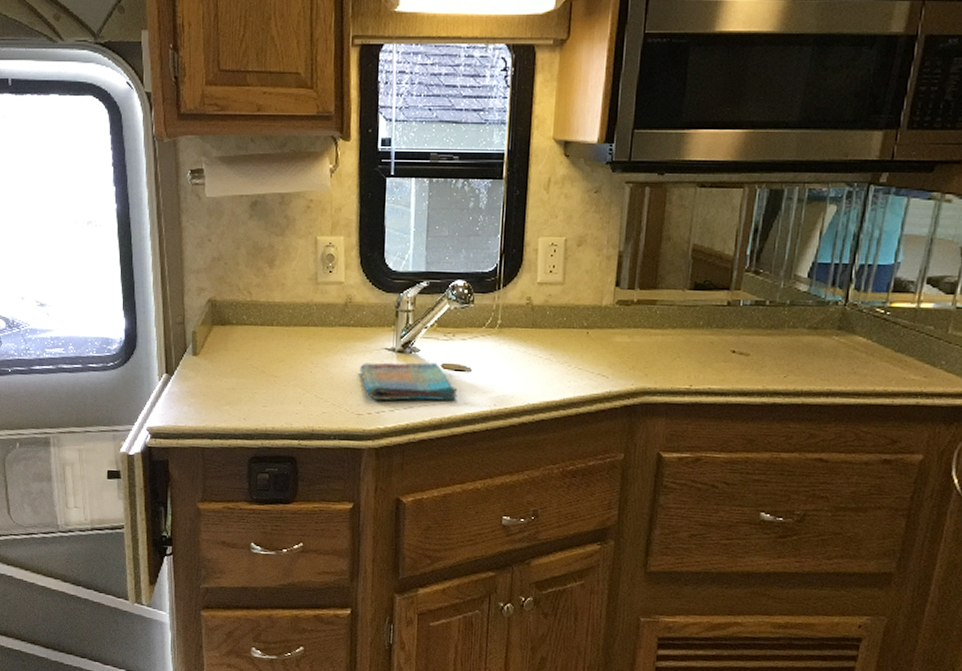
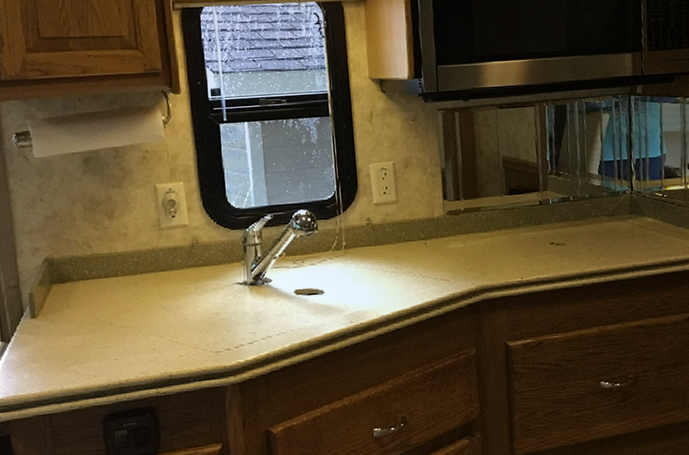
dish towel: present [360,362,458,401] -> none [213,290,314,335]

